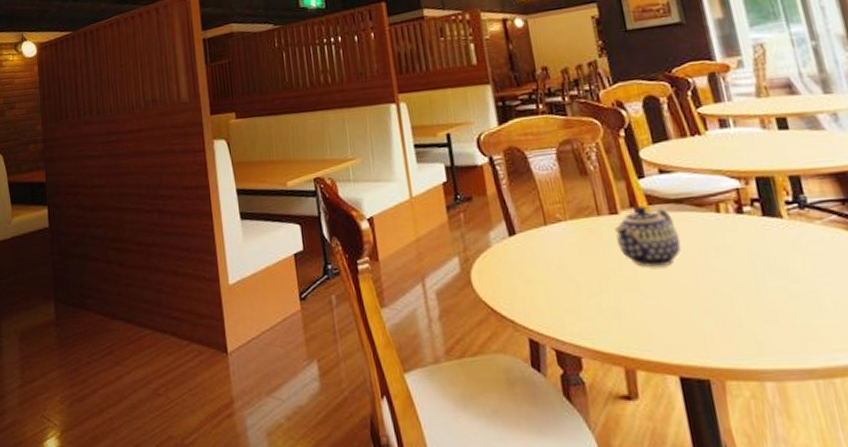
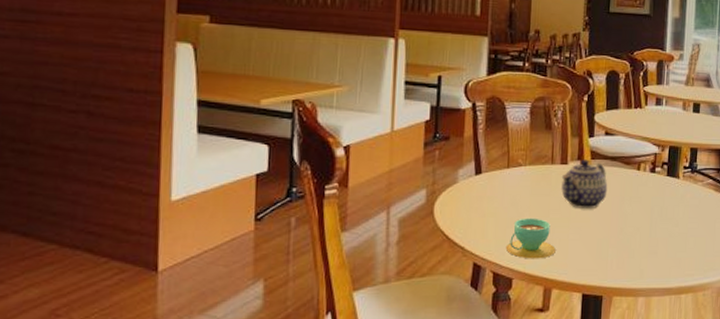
teacup: none [564,281,629,333] -> present [505,218,556,259]

